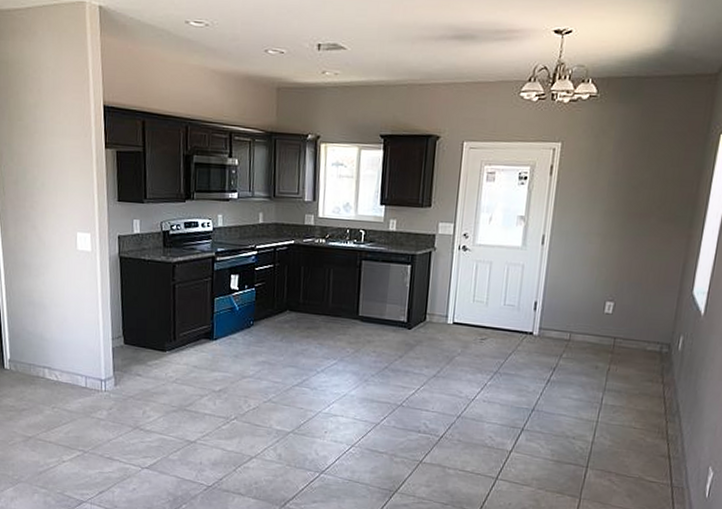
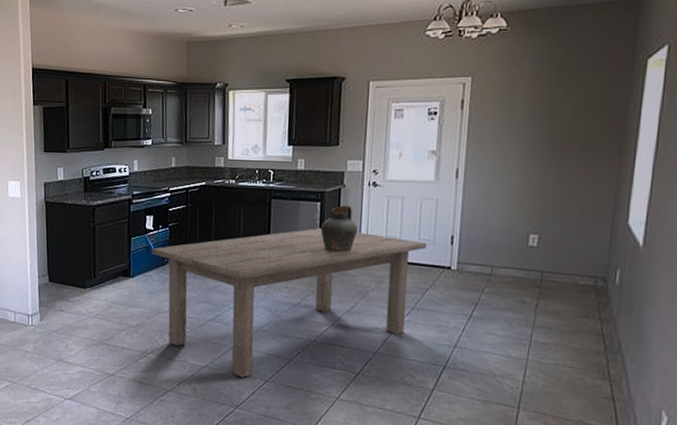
dining table: none [236,291,512,443] -> present [152,228,427,378]
ceramic jug: none [410,269,447,317] -> present [320,205,358,252]

